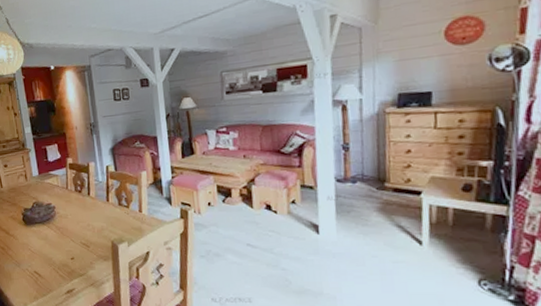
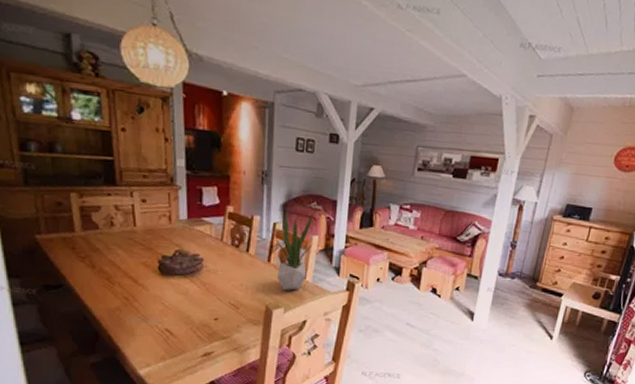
potted plant: none [110,152,143,226] -> present [276,211,313,291]

